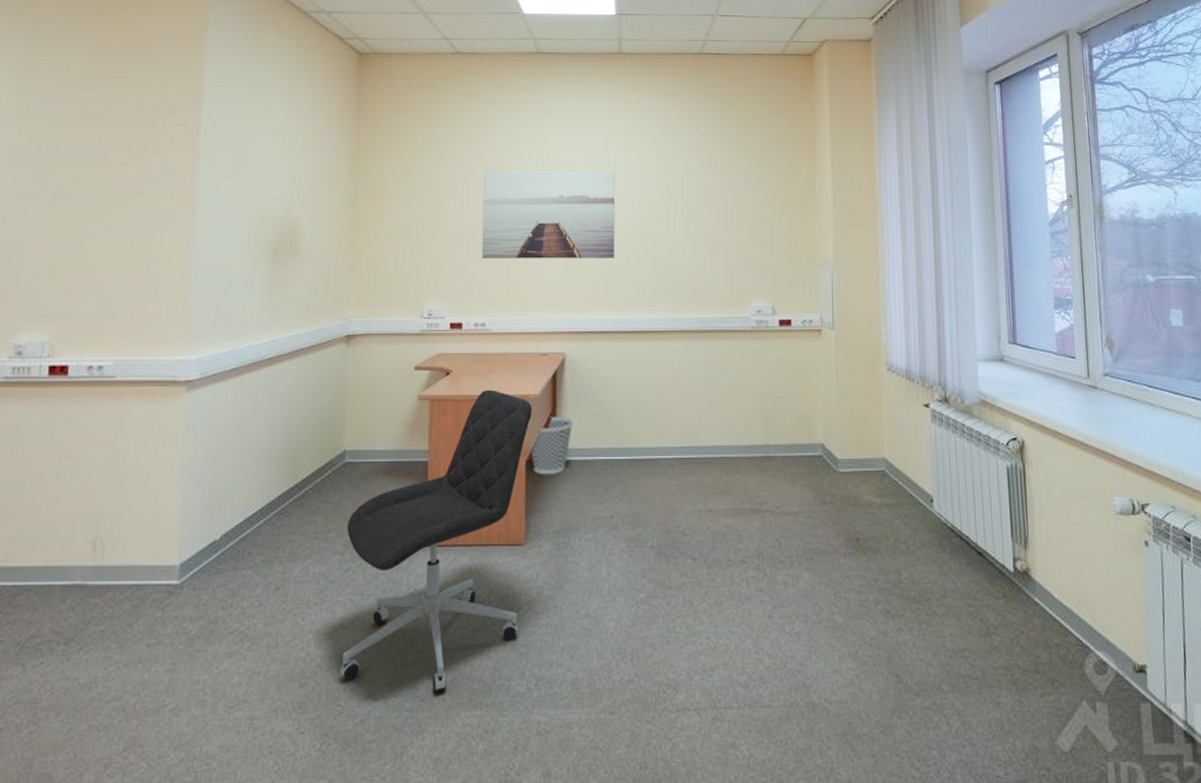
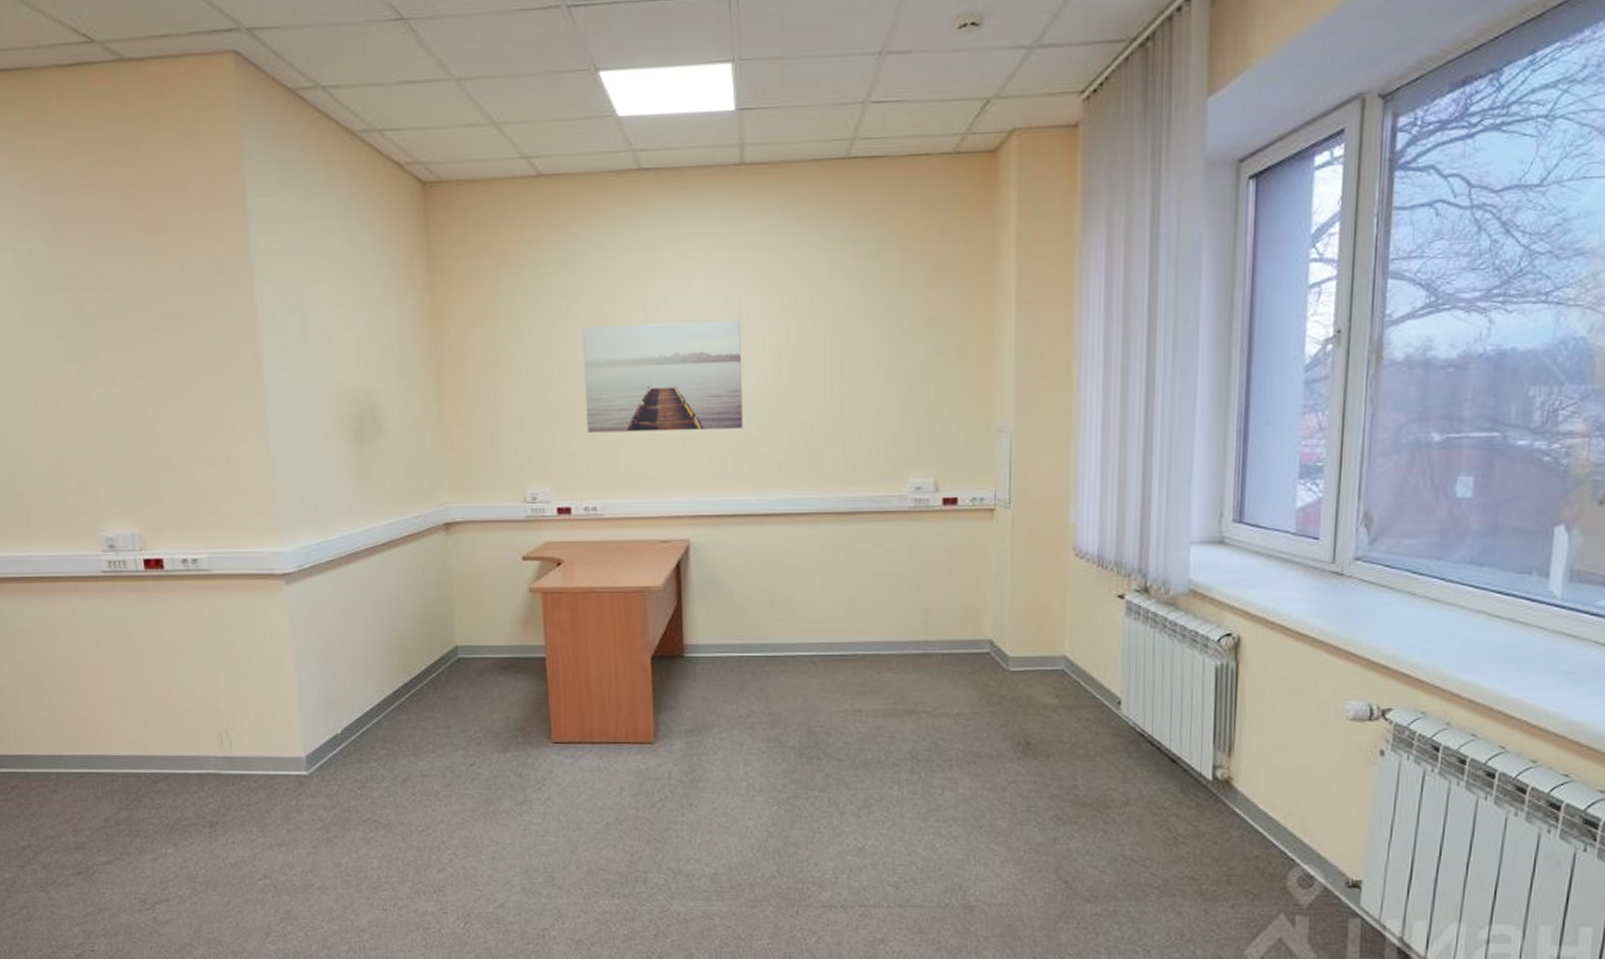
office chair: present [339,389,532,693] -> none [467,581,655,882]
wastebasket: present [527,416,573,475] -> none [650,609,702,672]

